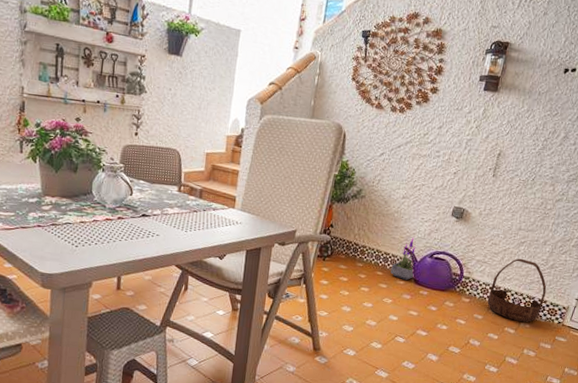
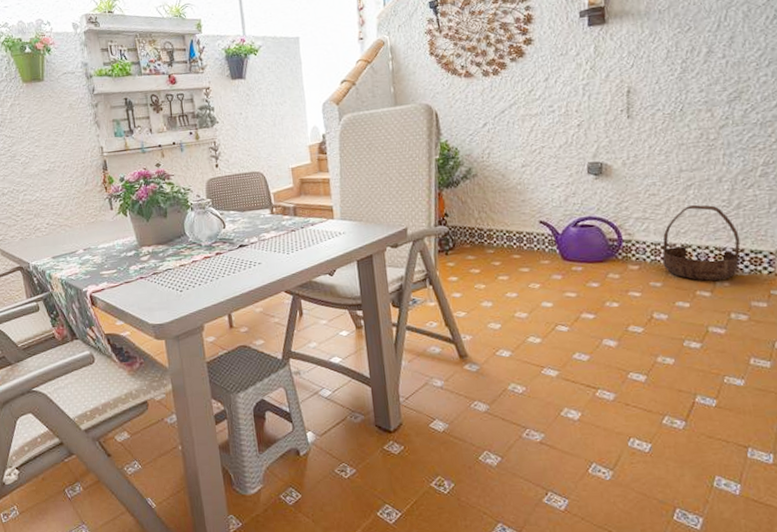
potted plant: present [390,237,415,281] -> none [529,207,561,259]

